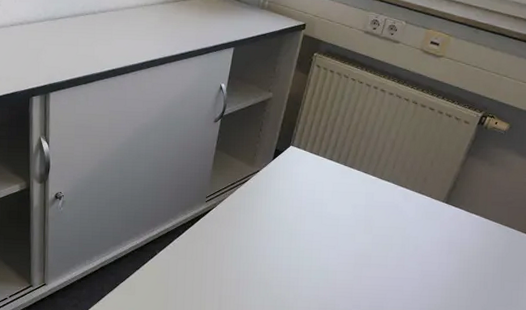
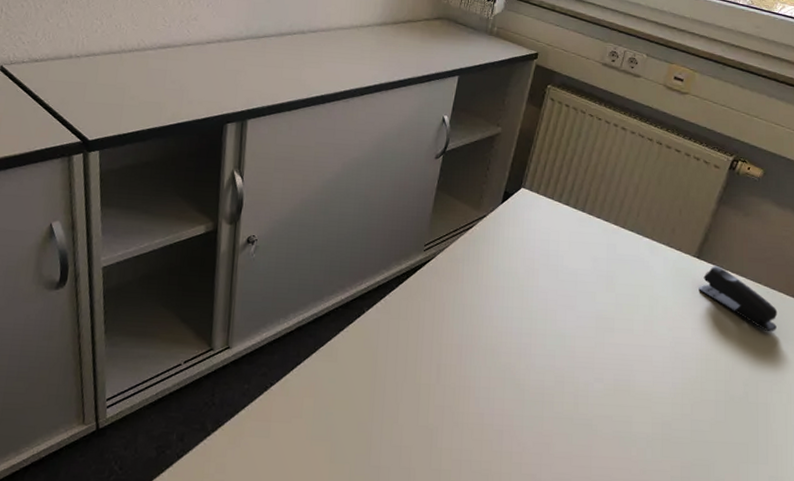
stapler: none [446,209,516,265] -> present [699,265,778,332]

